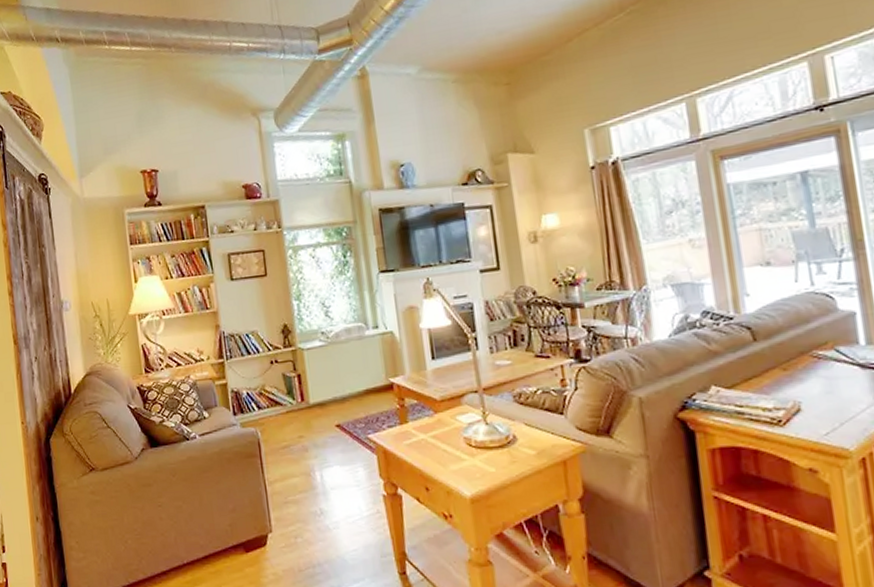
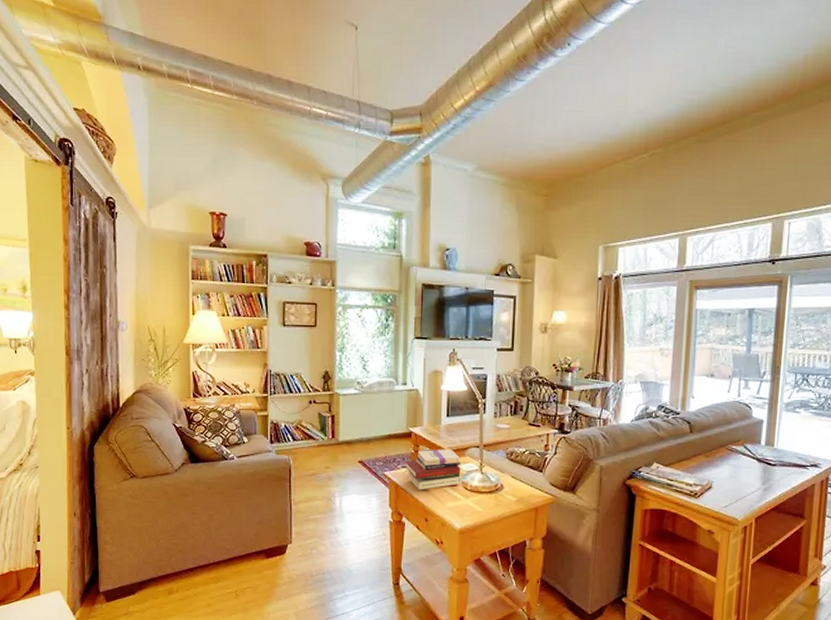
books: none [390,398,464,453] -> present [404,449,462,490]

